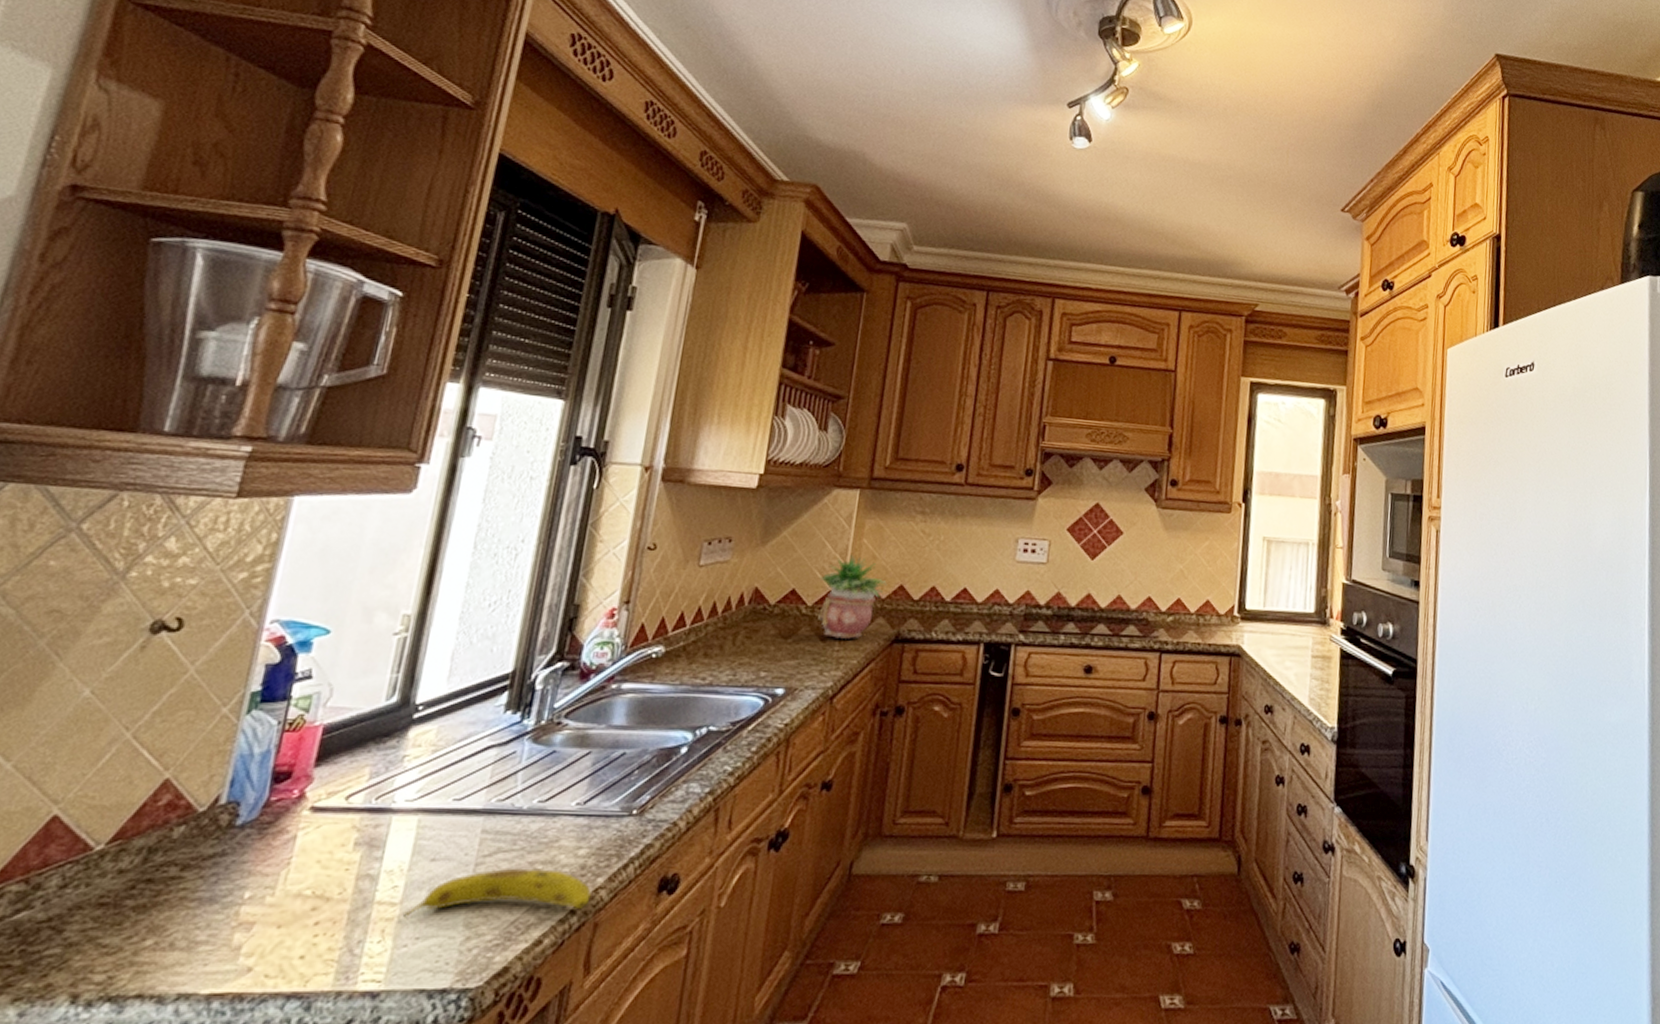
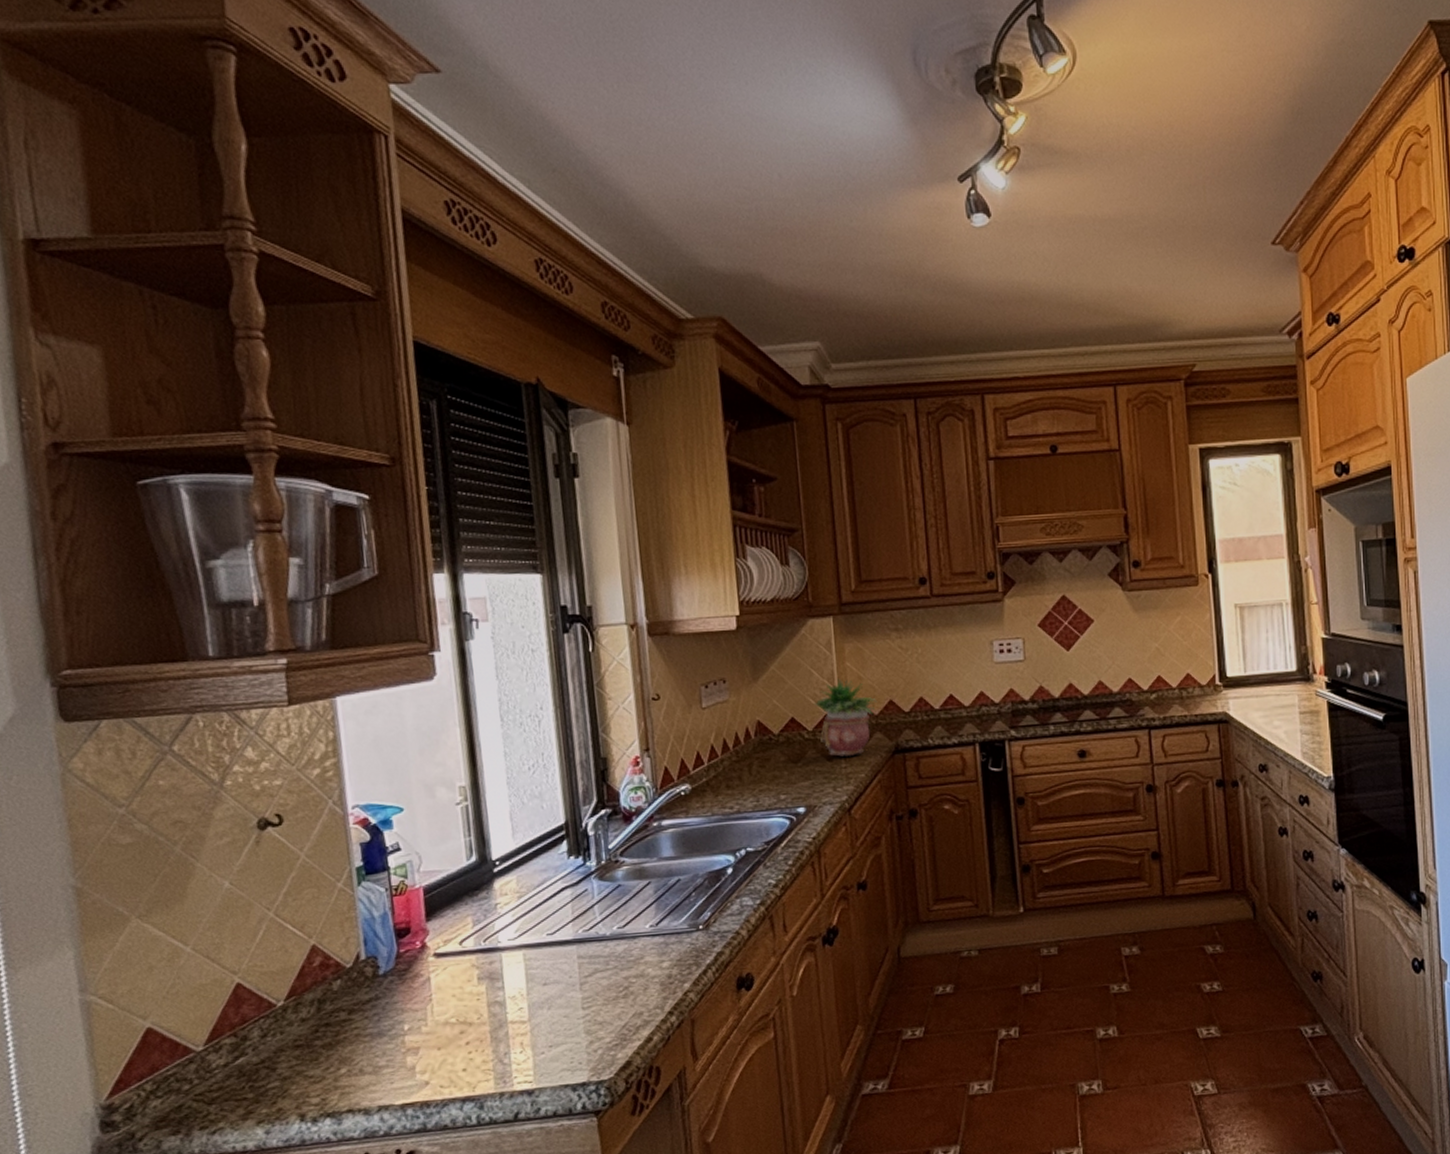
fruit: present [402,868,592,918] -> none [533,981,682,1032]

